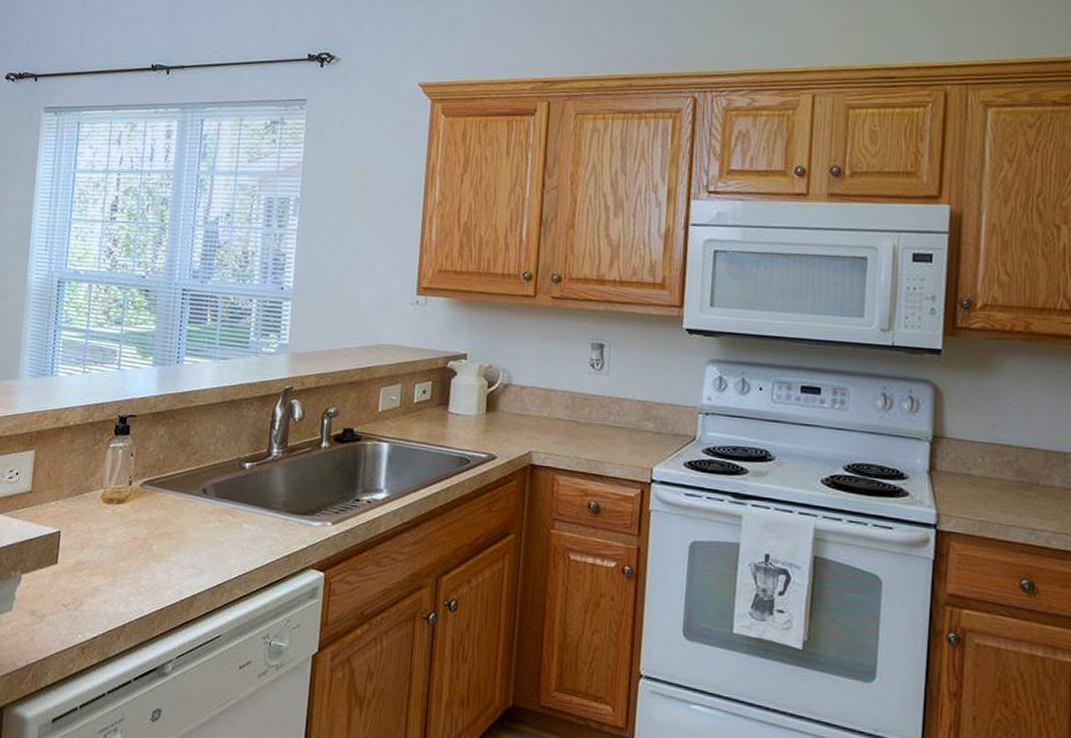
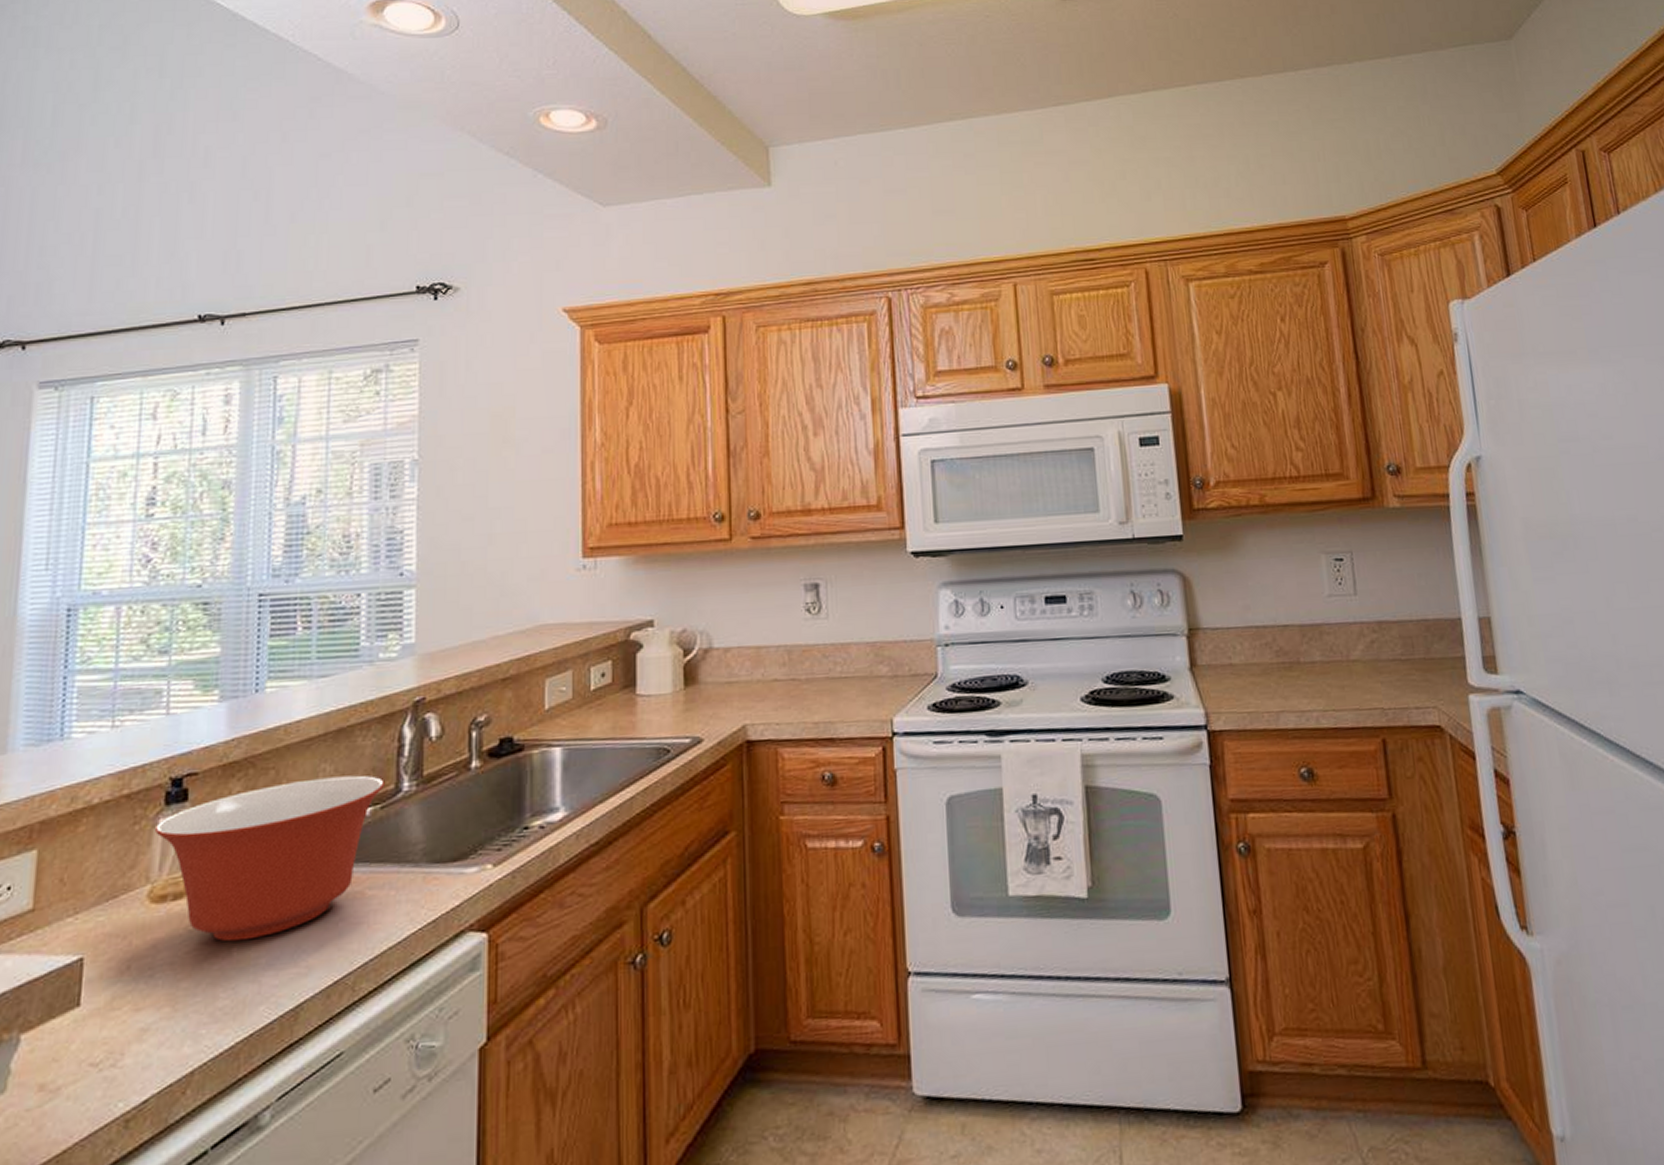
mixing bowl: none [107,434,260,542] -> present [154,775,385,942]

